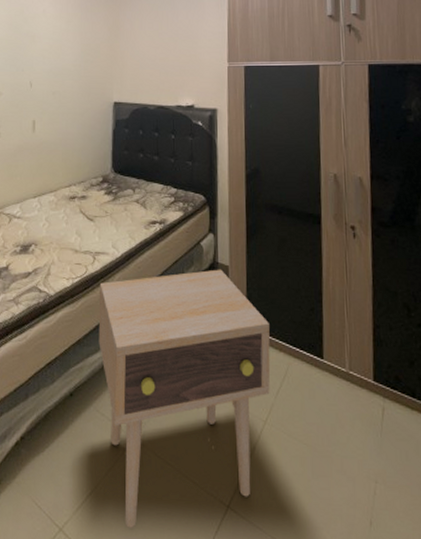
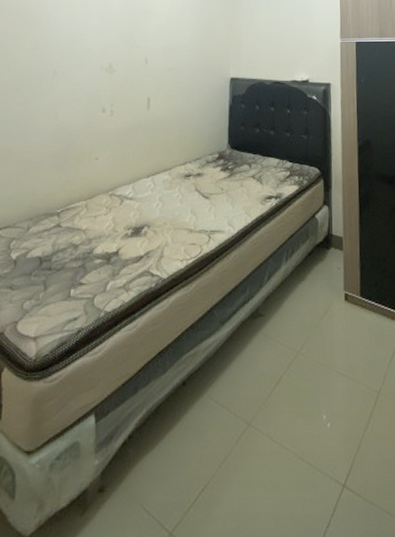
side table: present [98,269,270,528] -> none [213,241,383,522]

